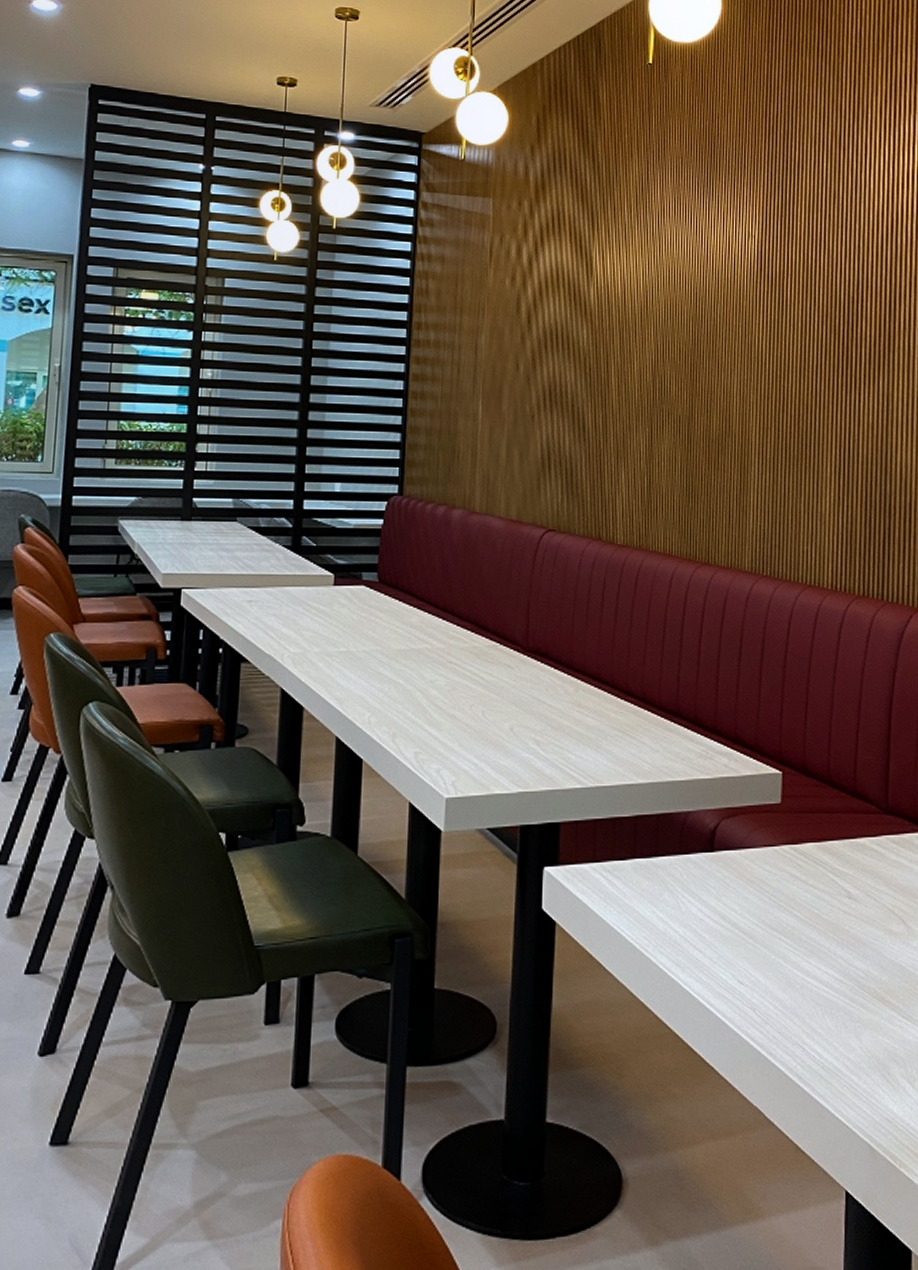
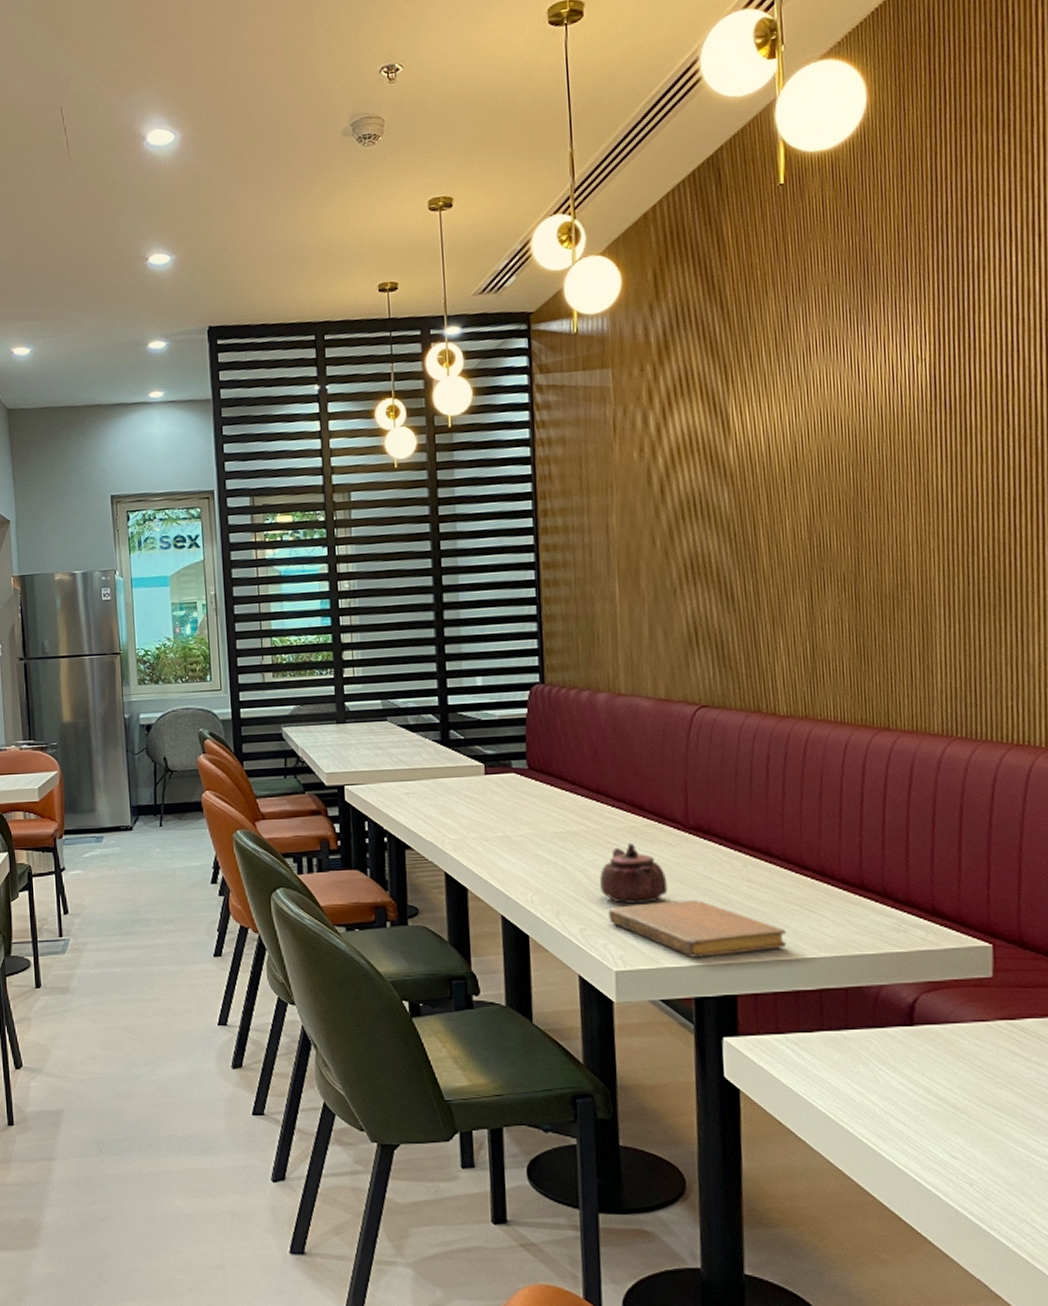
teapot: none [439,663,504,726] -> present [600,842,668,904]
notebook: none [444,725,609,784] -> present [608,900,787,958]

